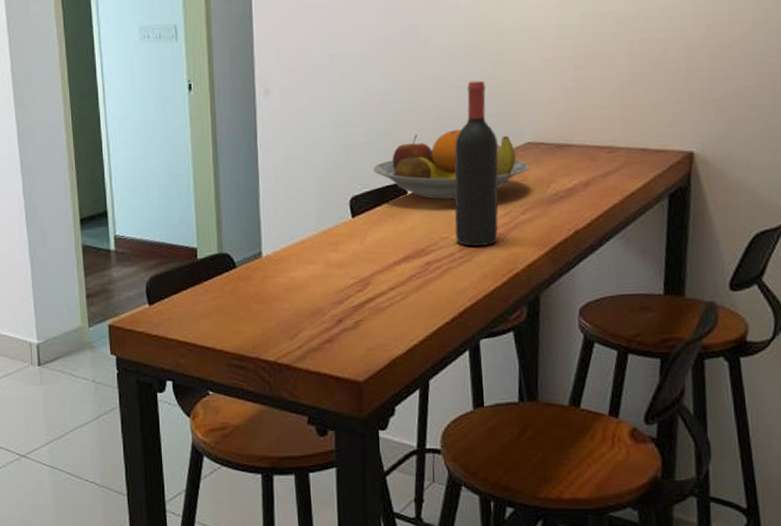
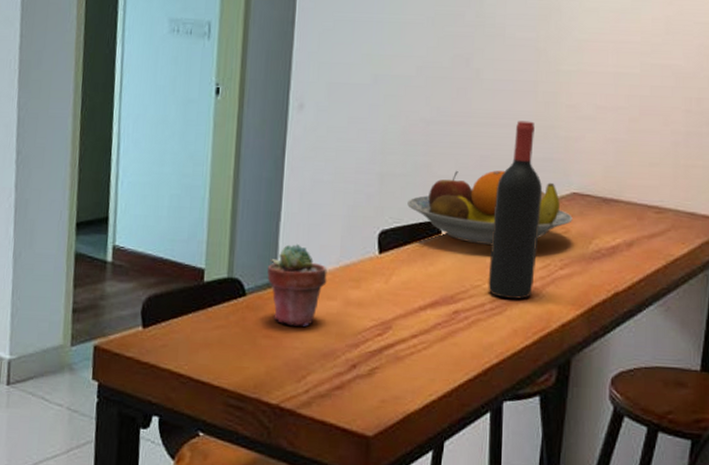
potted succulent: none [253,216,307,290] -> present [267,243,327,327]

